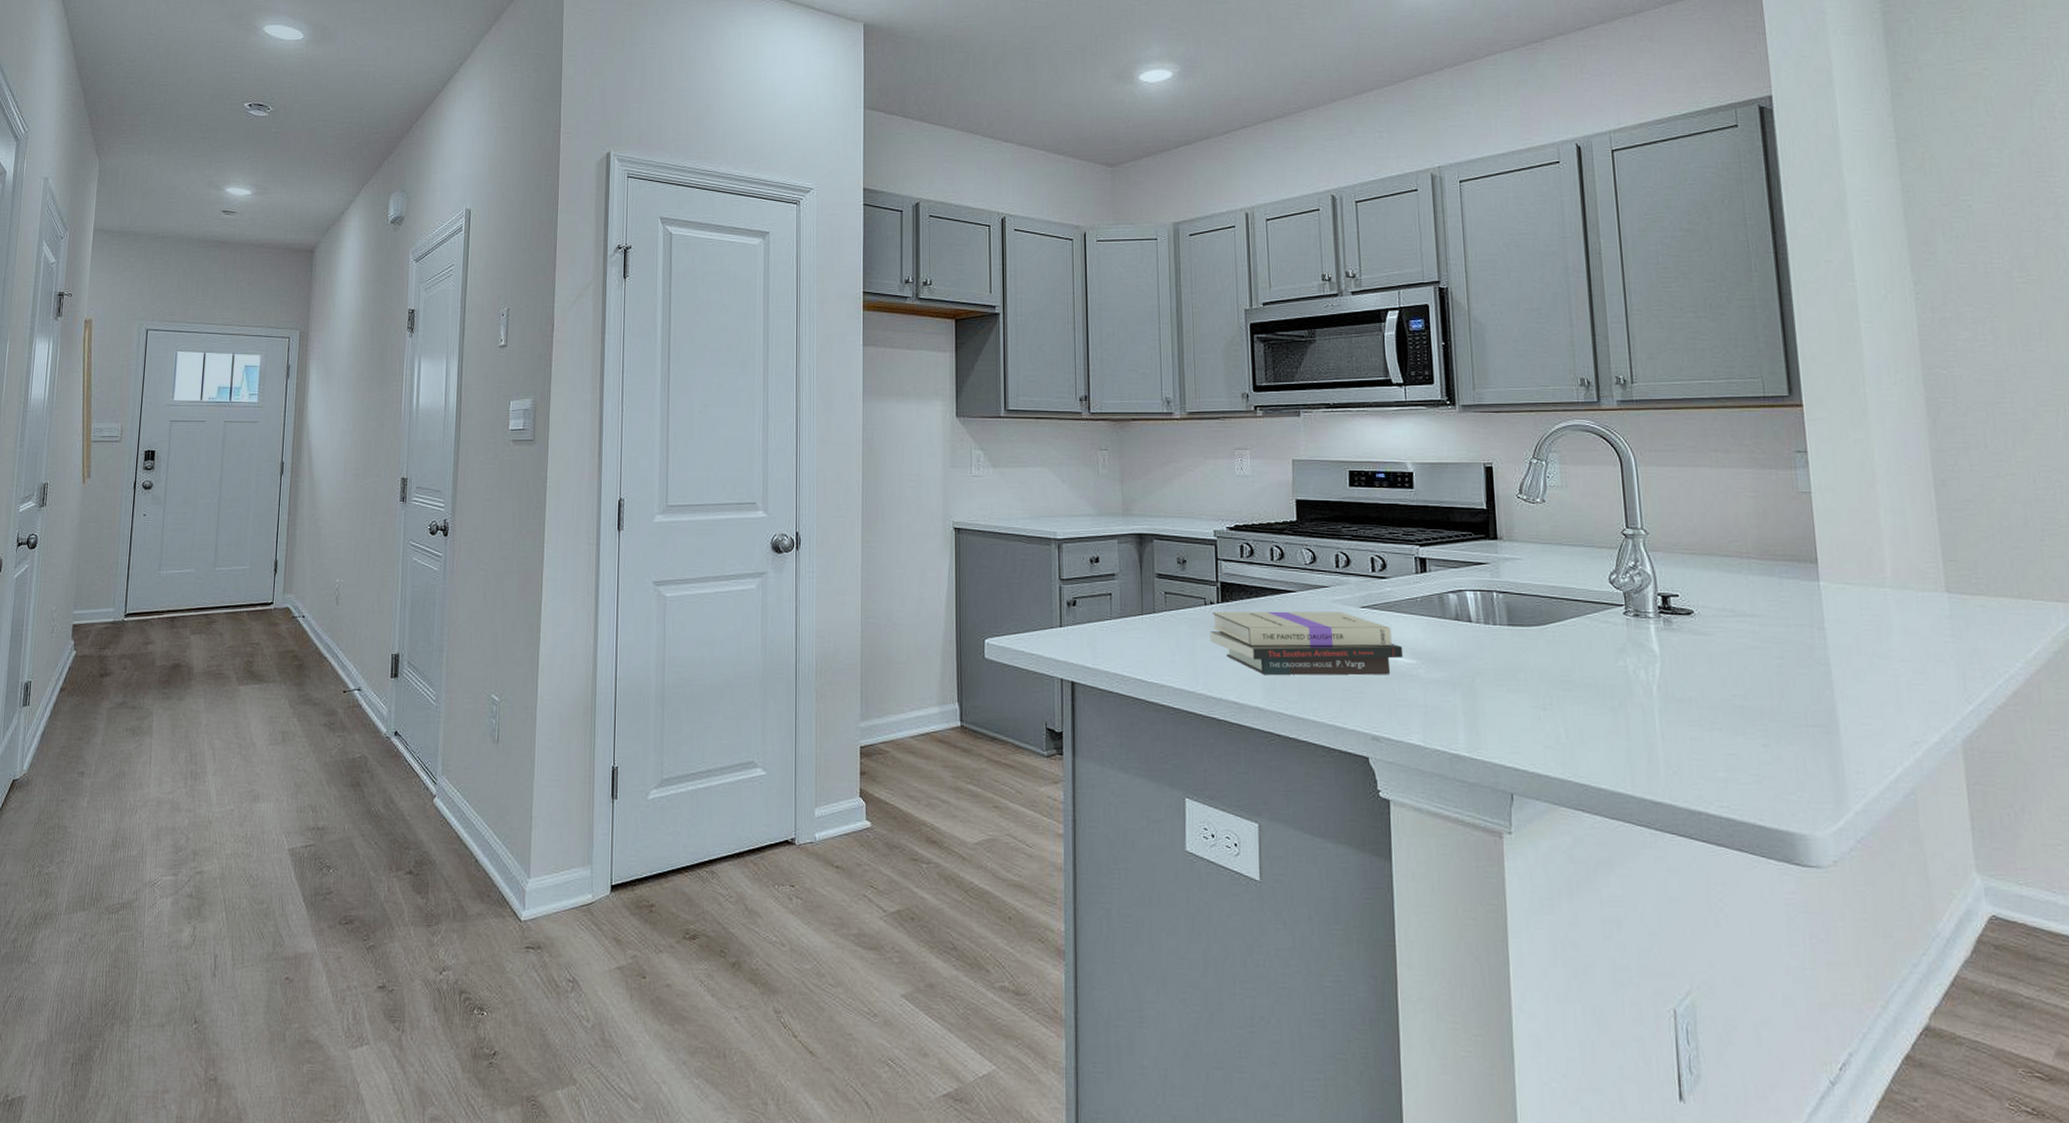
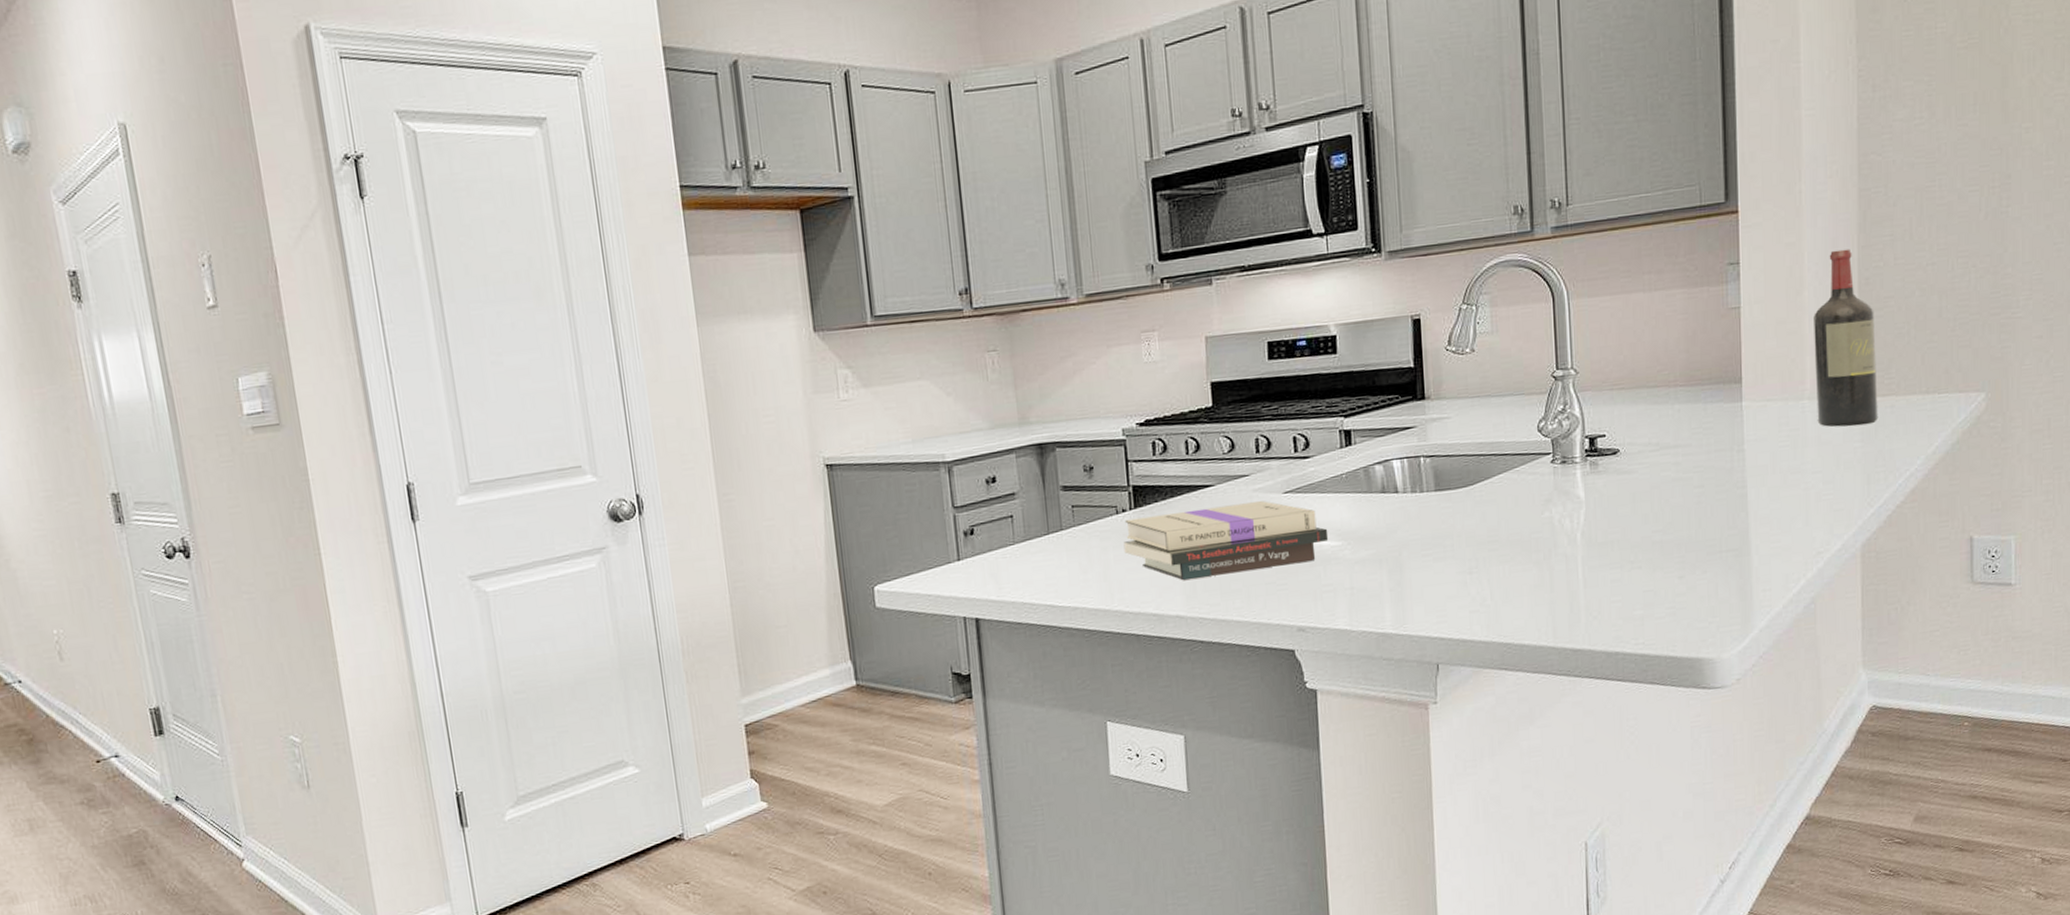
wine bottle: none [1889,451,1969,621] -> present [1814,248,1878,427]

